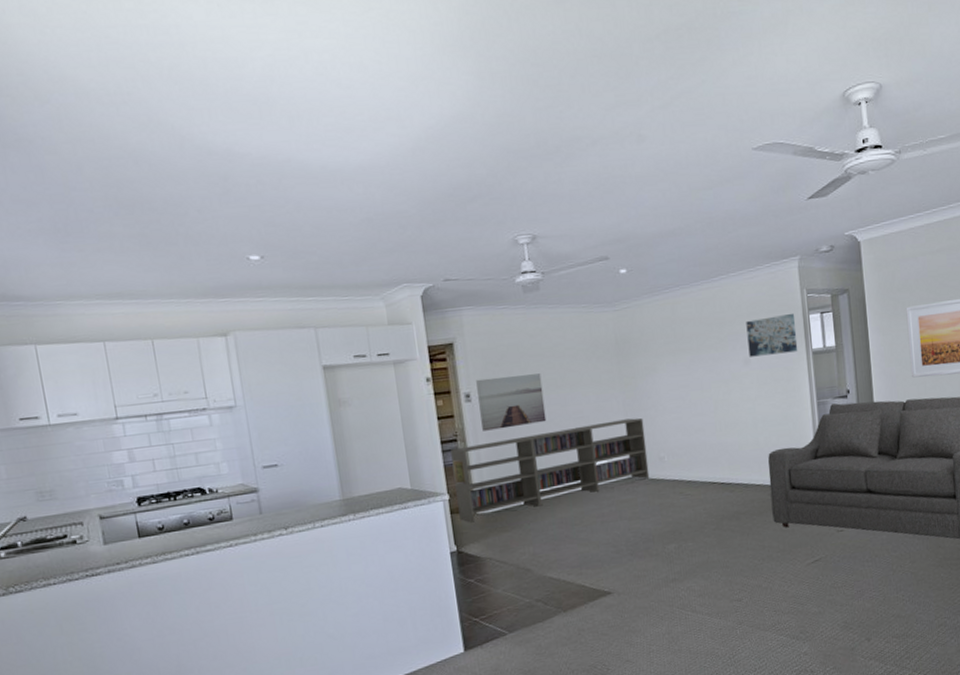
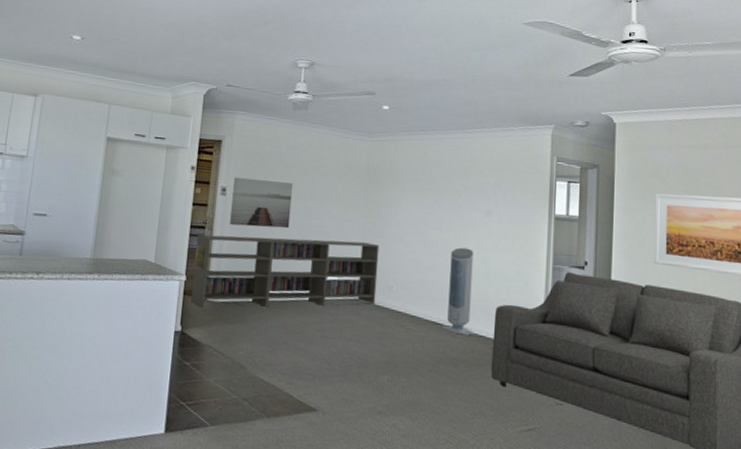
air purifier: none [716,401,751,489] -> present [442,247,474,336]
wall art: present [746,313,798,357] -> none [491,175,542,214]

